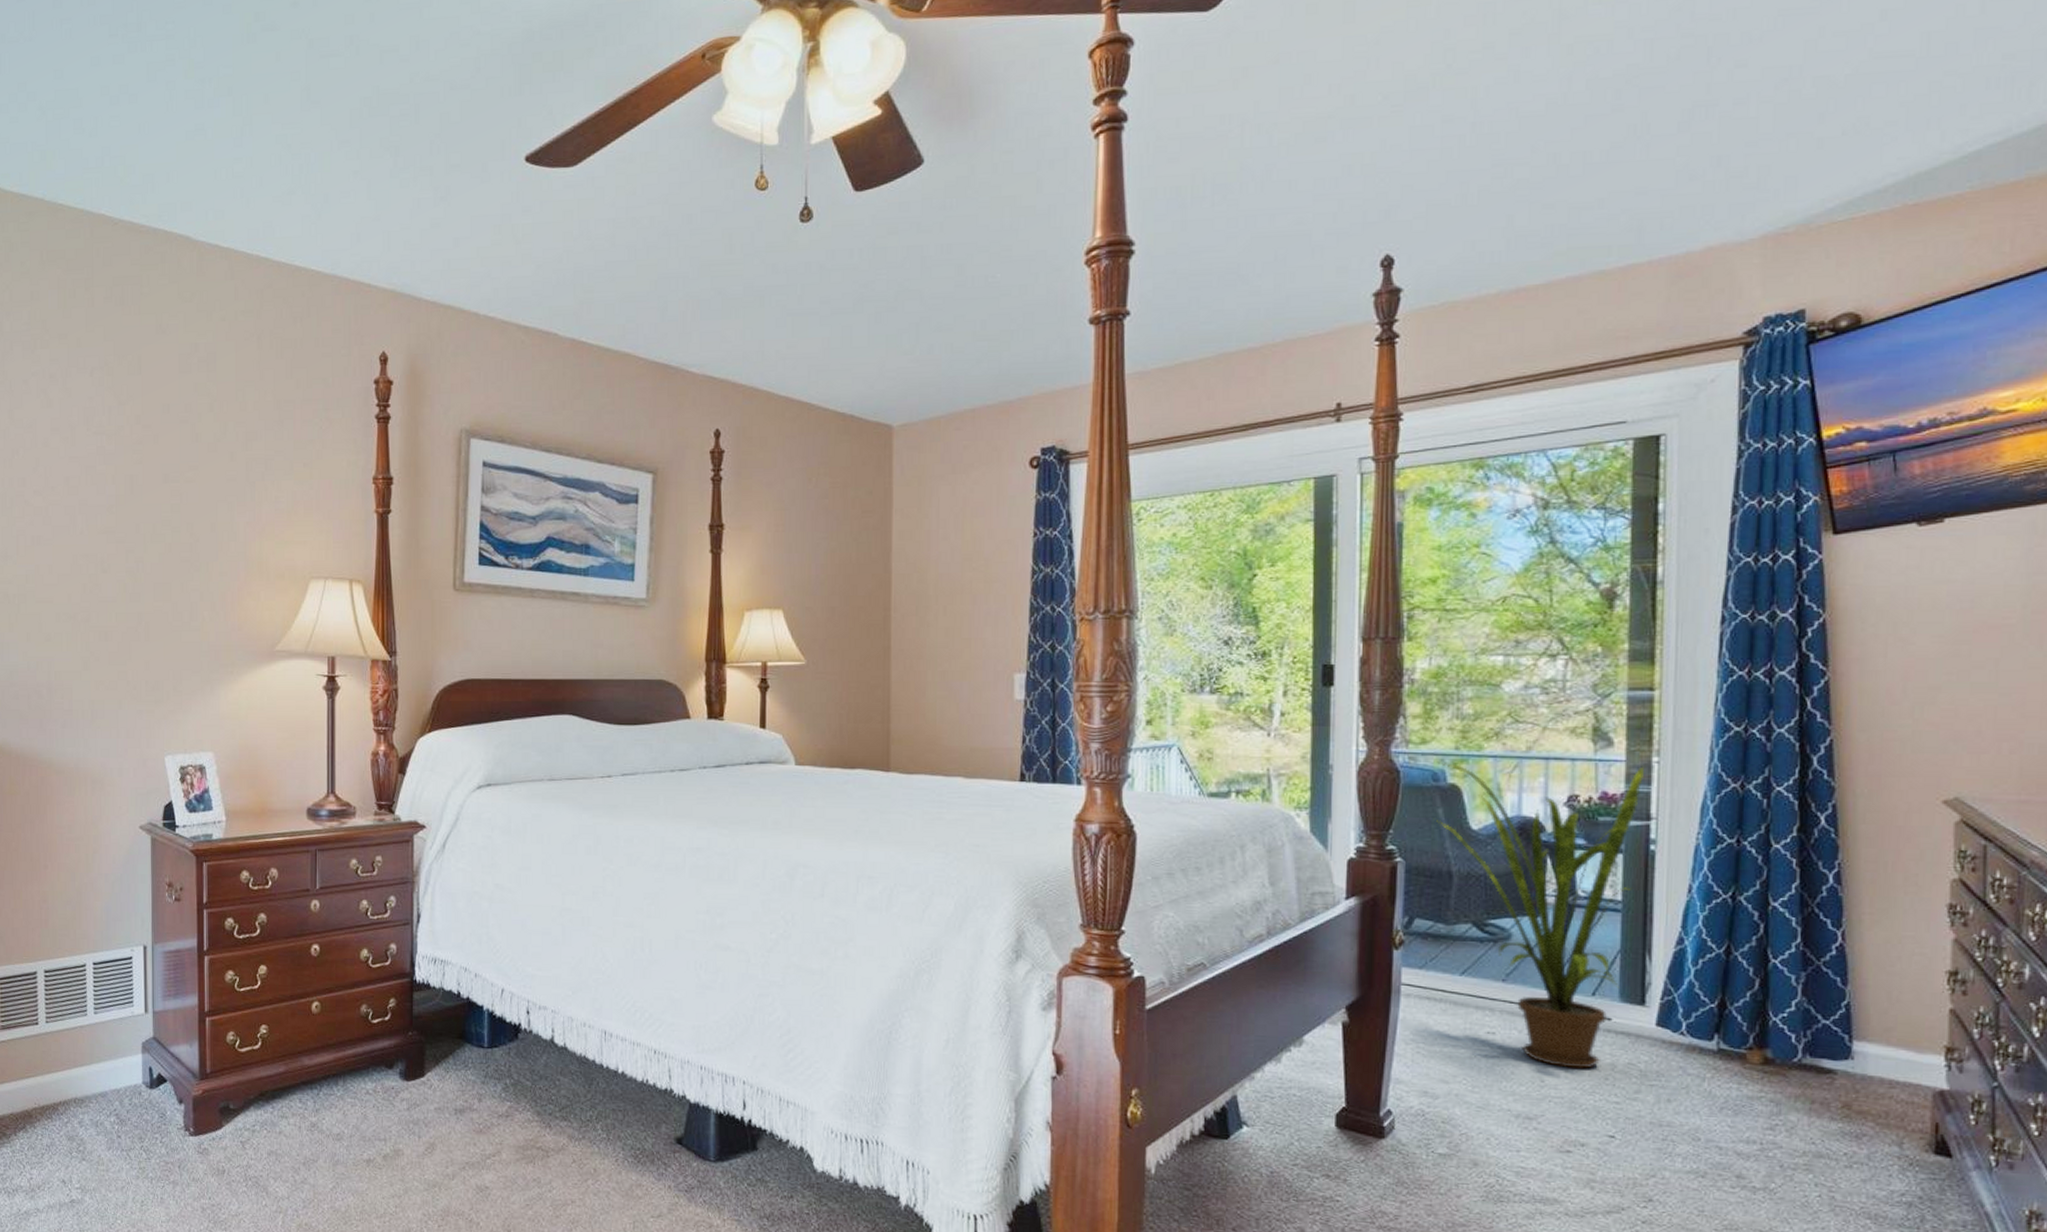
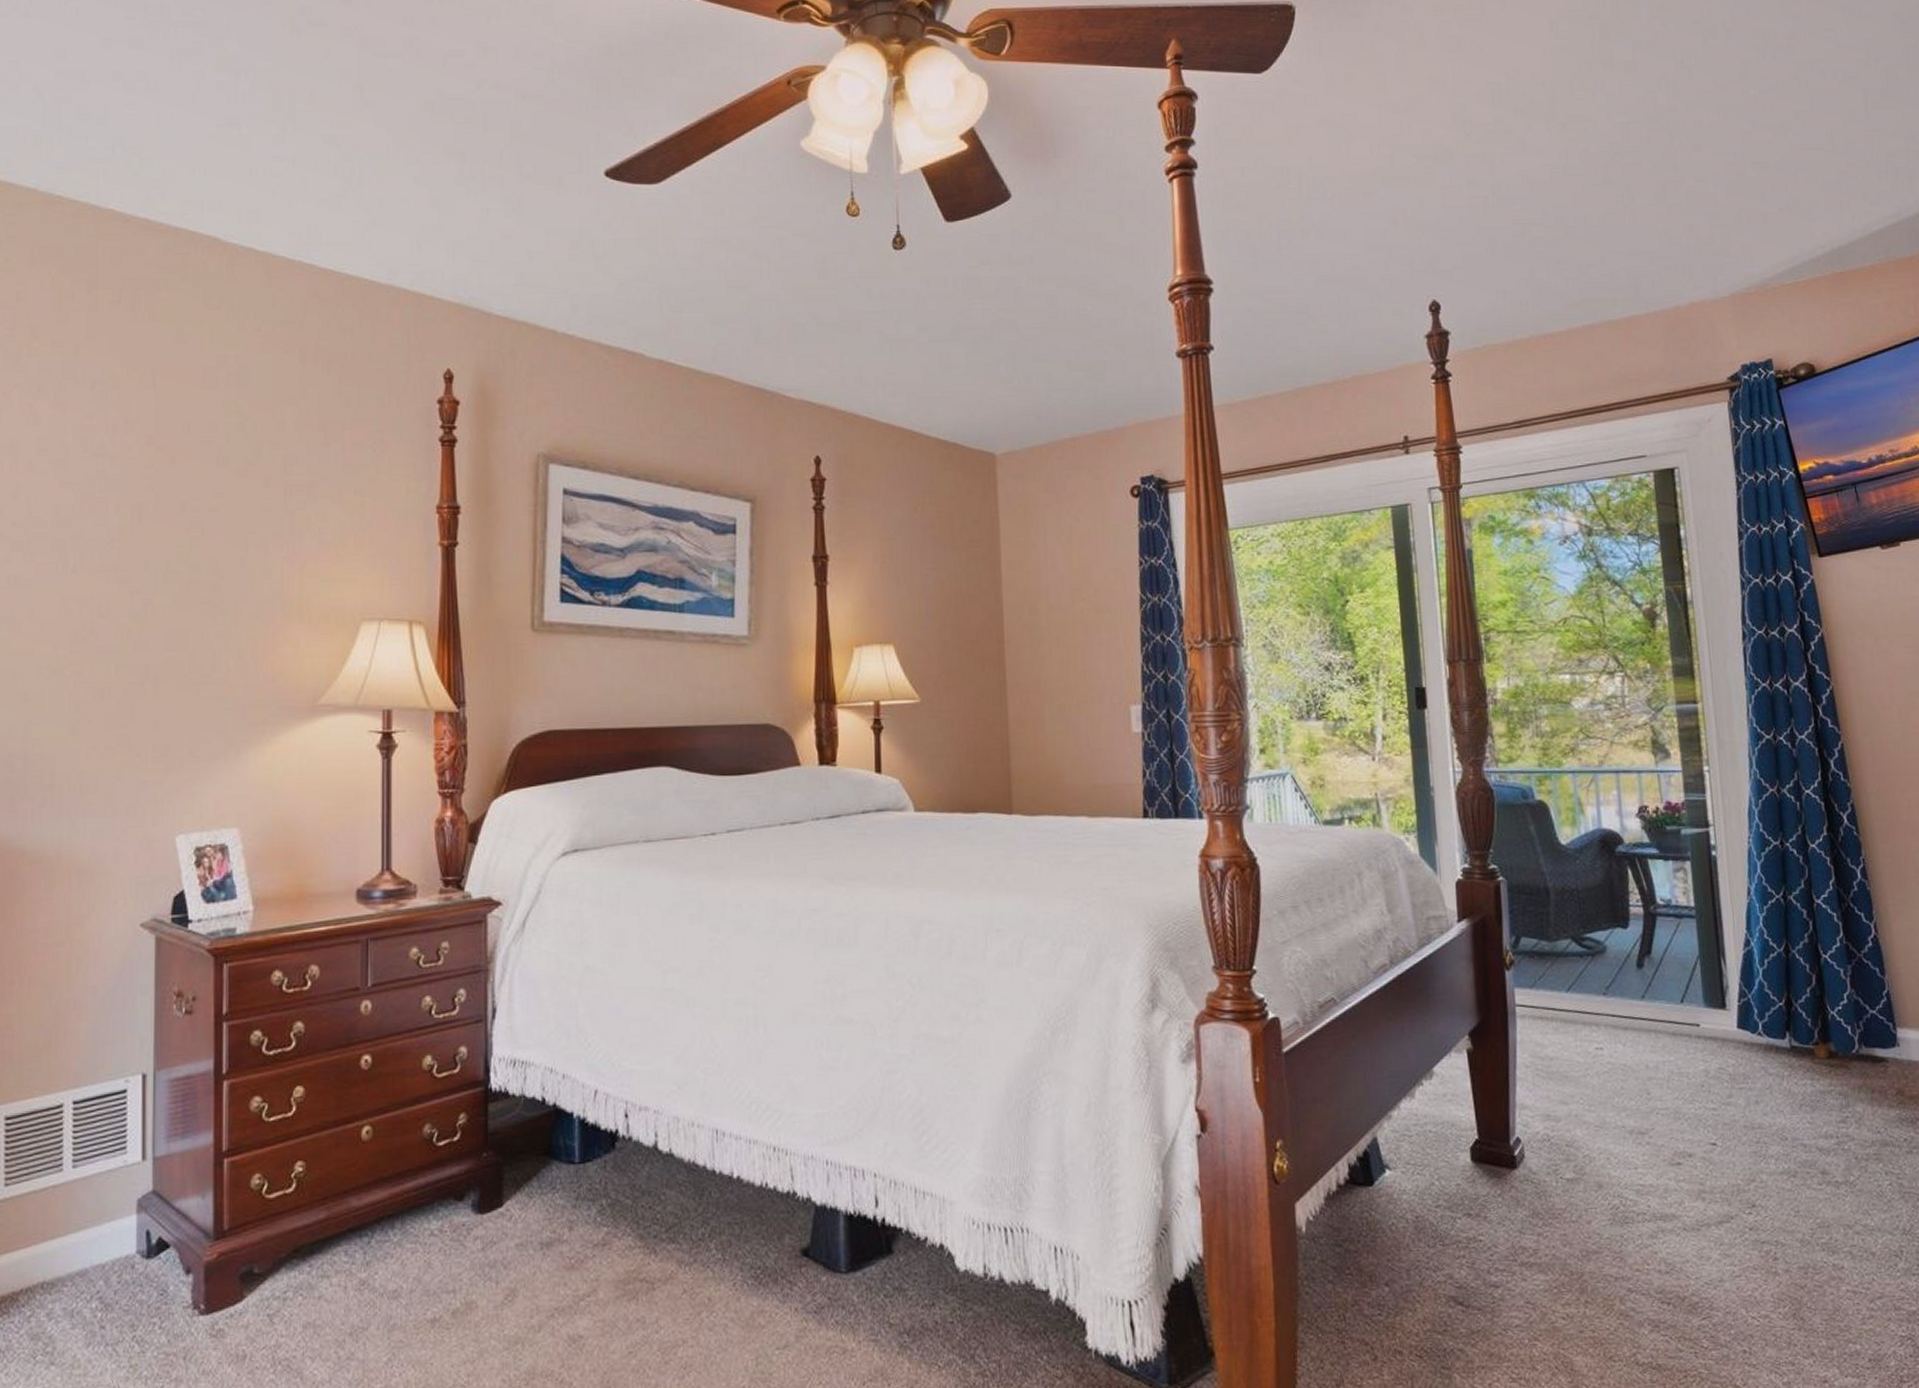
house plant: present [1436,761,1644,1069] -> none [1524,775,1702,1078]

